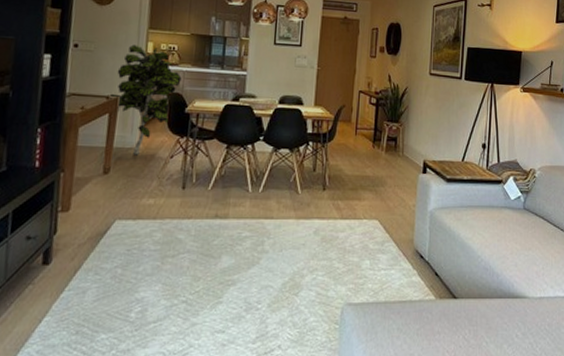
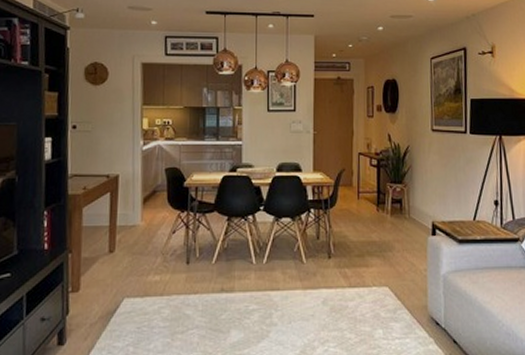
indoor plant: present [110,44,182,155] -> none [110,122,178,233]

